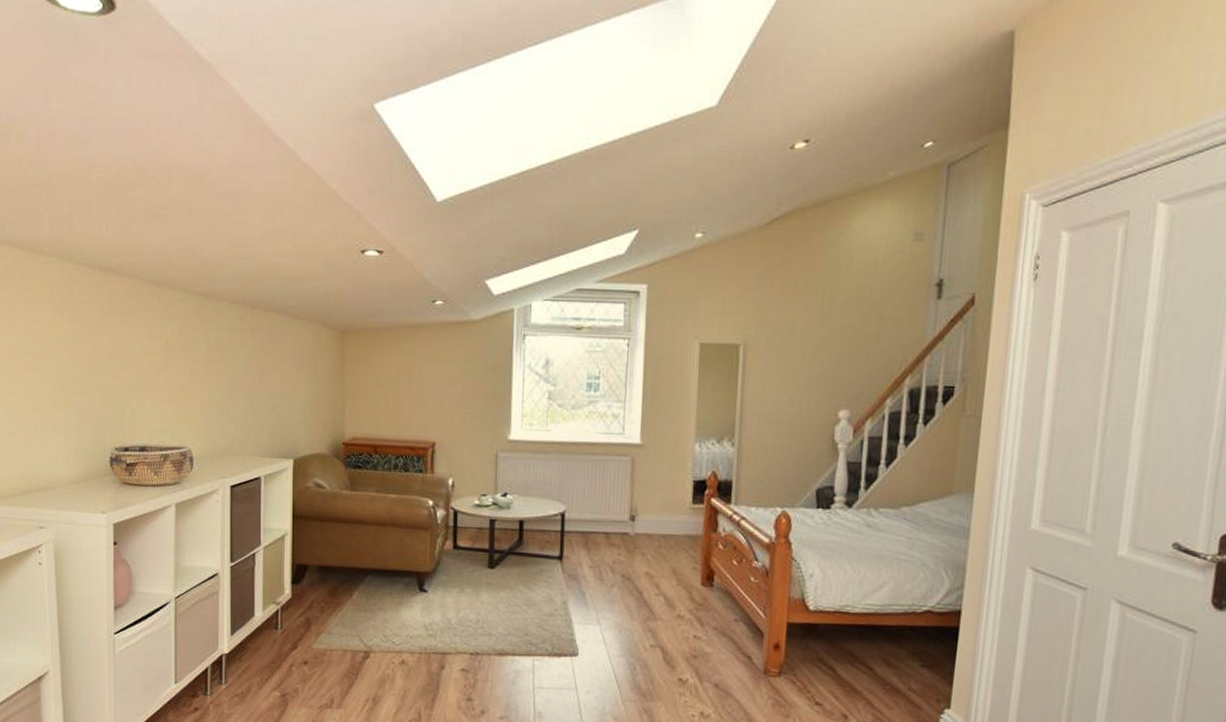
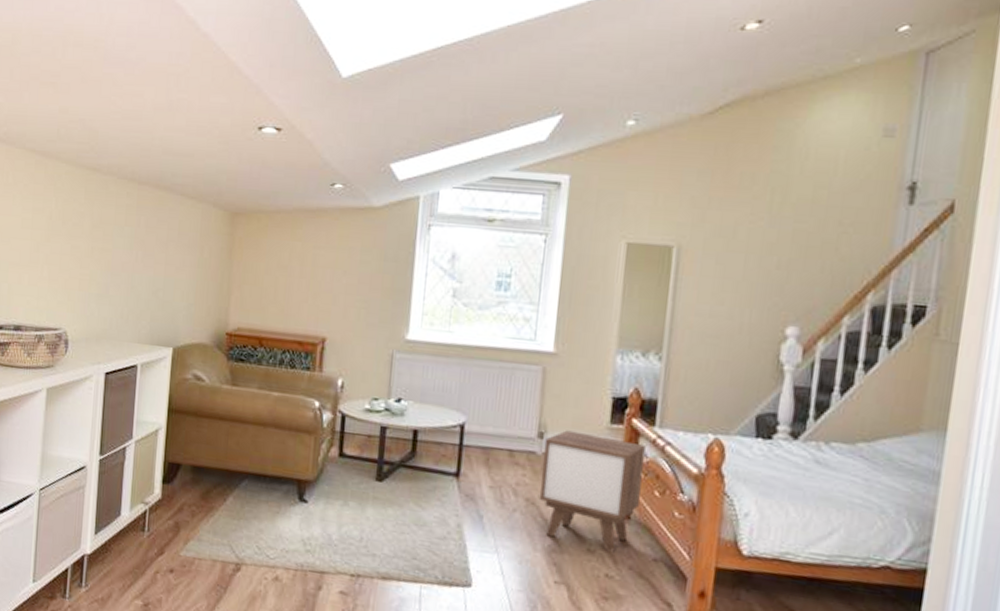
nightstand: none [633,512,724,617] -> present [539,430,646,553]

